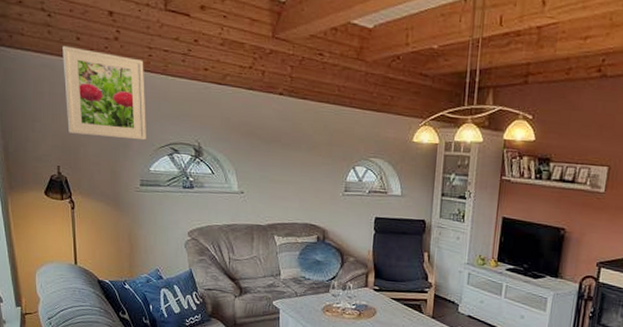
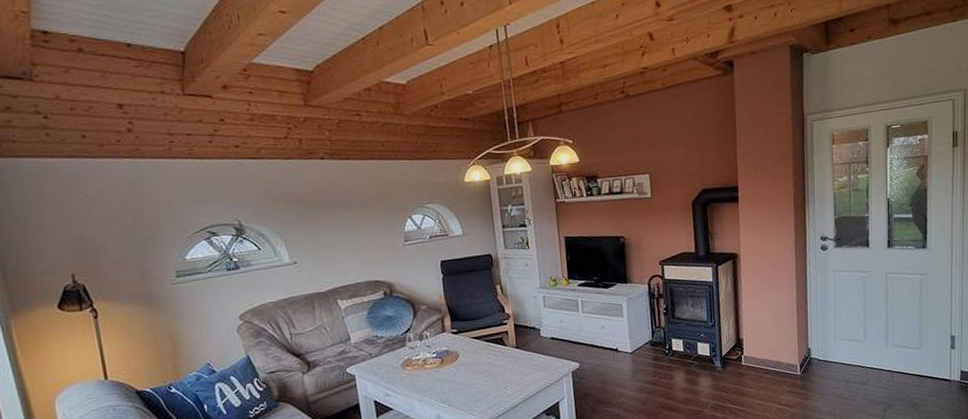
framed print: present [62,46,146,141] -> none [65,145,177,237]

